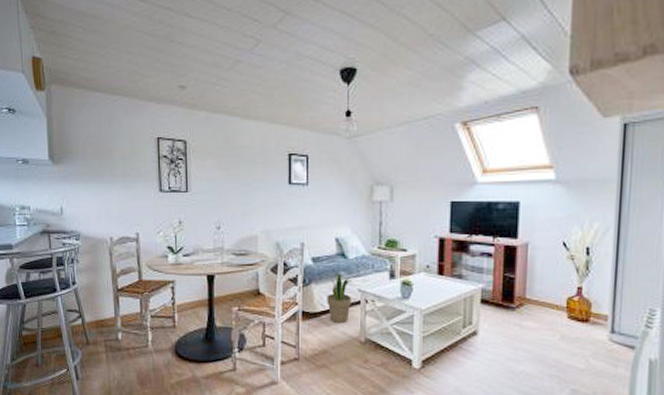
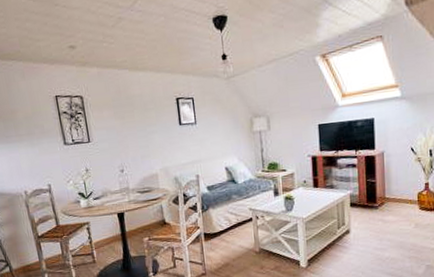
potted plant: present [327,273,353,324] -> none [223,197,245,240]

